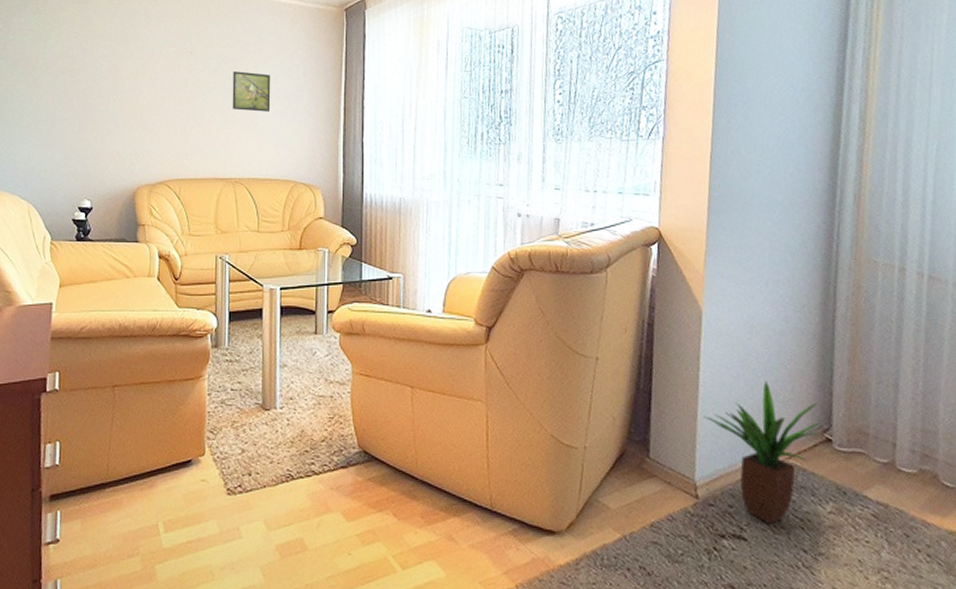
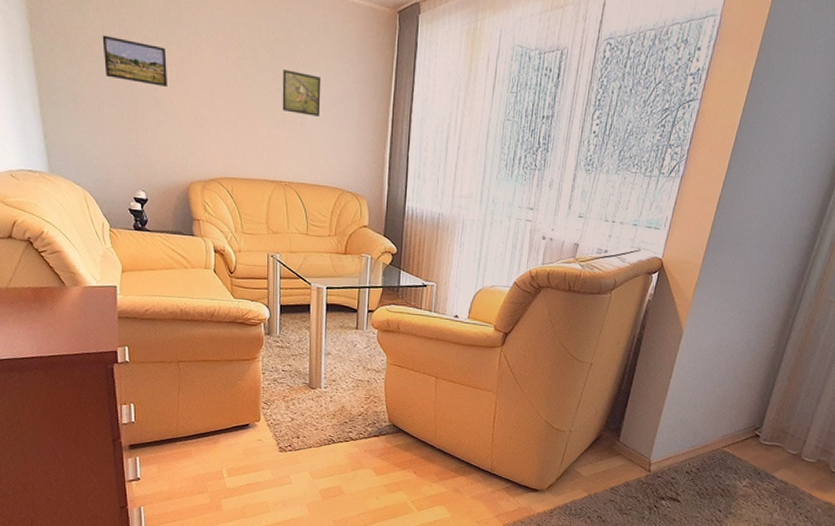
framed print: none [60,57,121,98] -> present [102,35,167,88]
potted plant: present [704,380,821,525] -> none [667,389,756,492]

